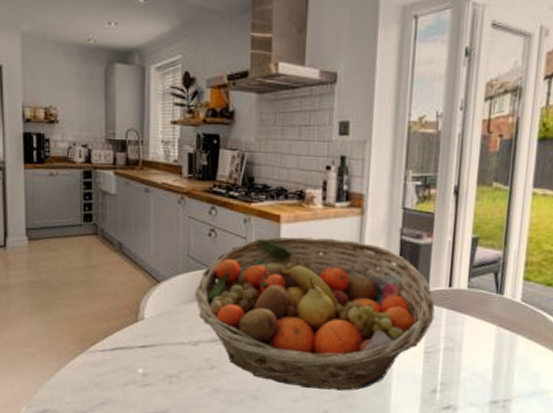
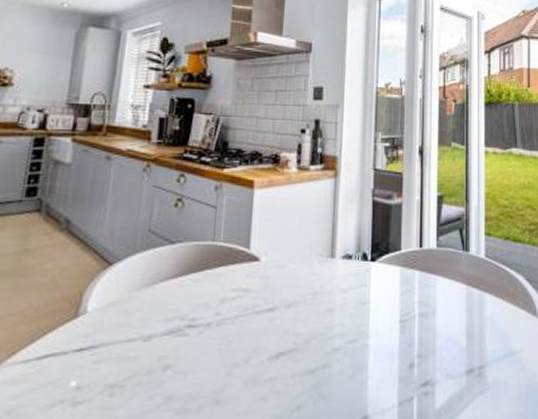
fruit basket: present [195,236,435,391] -> none [152,202,408,381]

